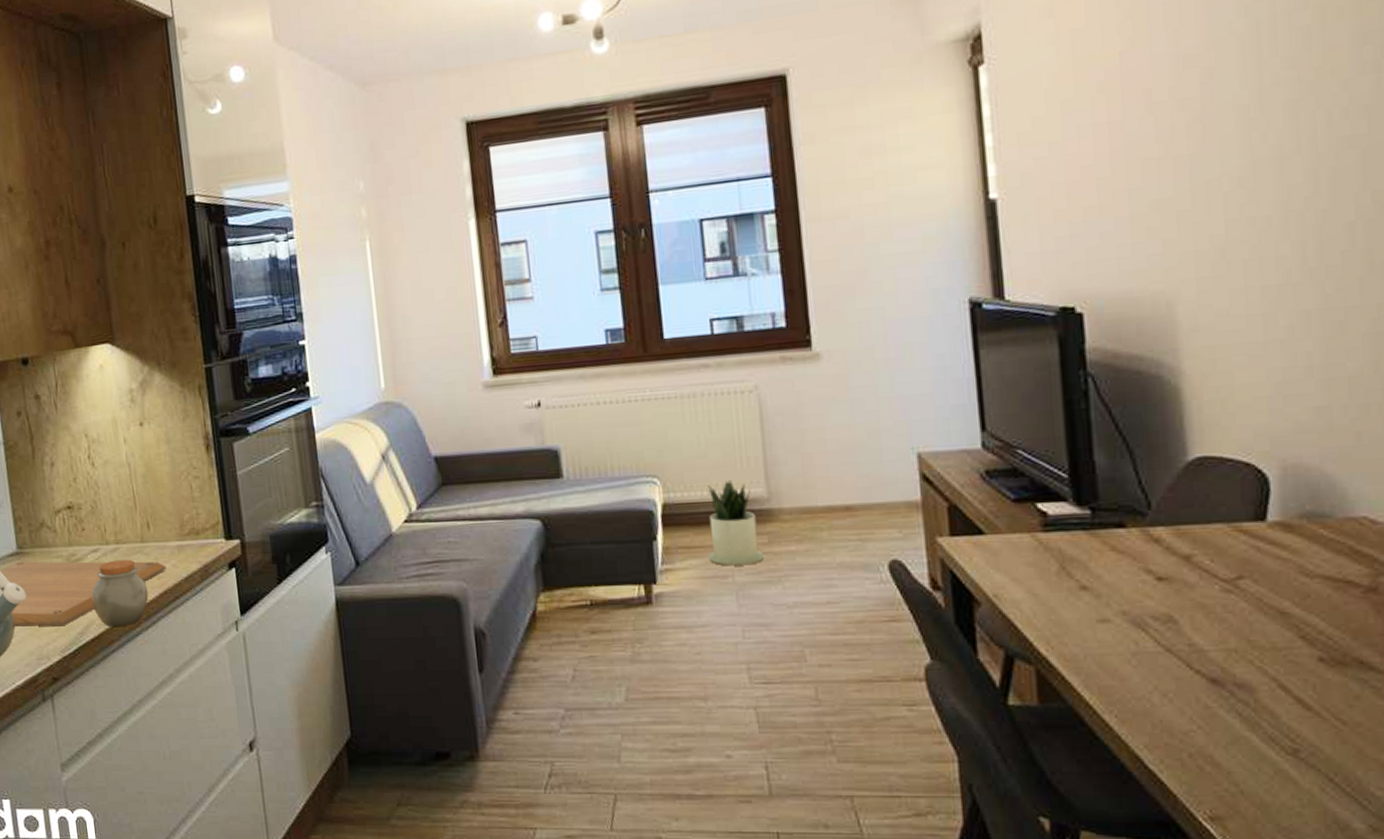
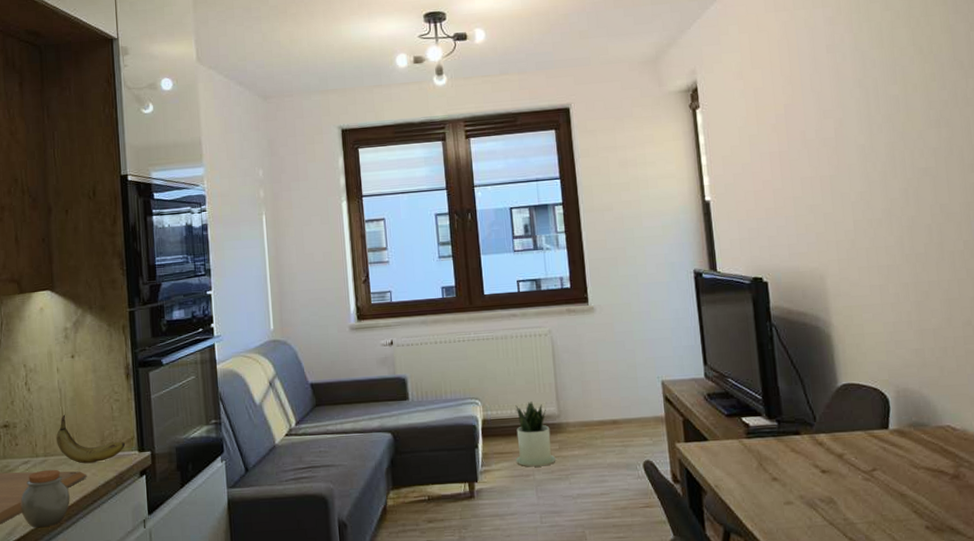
fruit: none [128,494,209,553] -> present [56,414,125,464]

